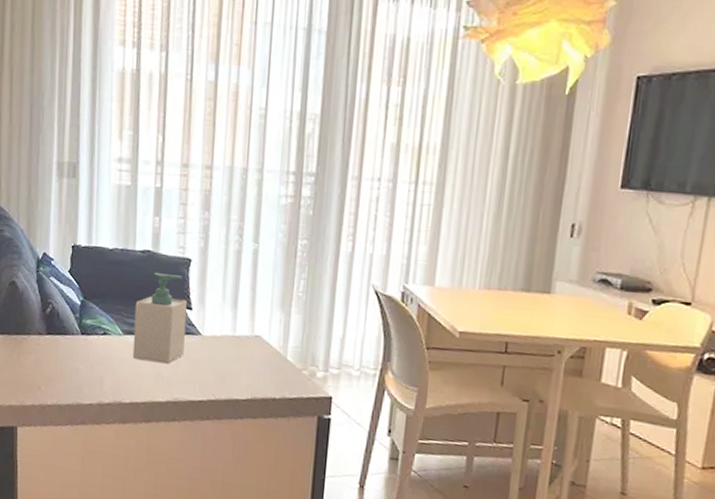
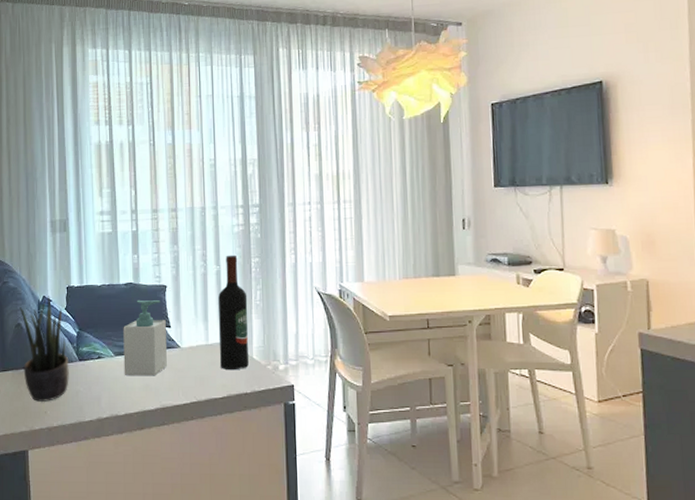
potted plant: none [15,253,70,376] -> present [20,296,69,403]
wine bottle: none [247,231,288,371] -> present [218,255,249,371]

